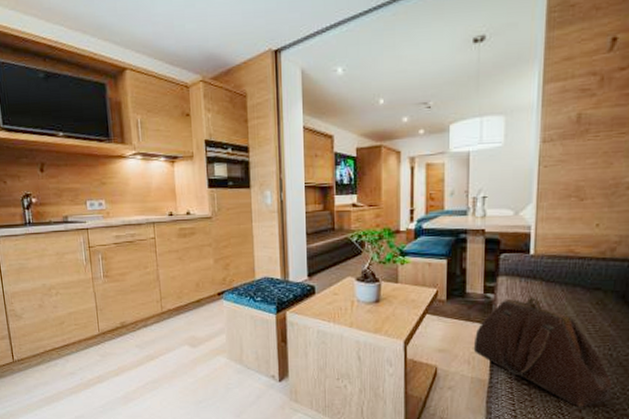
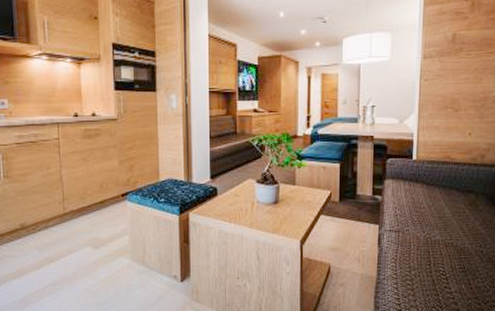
handbag: present [473,298,612,407] -> none [363,199,483,300]

